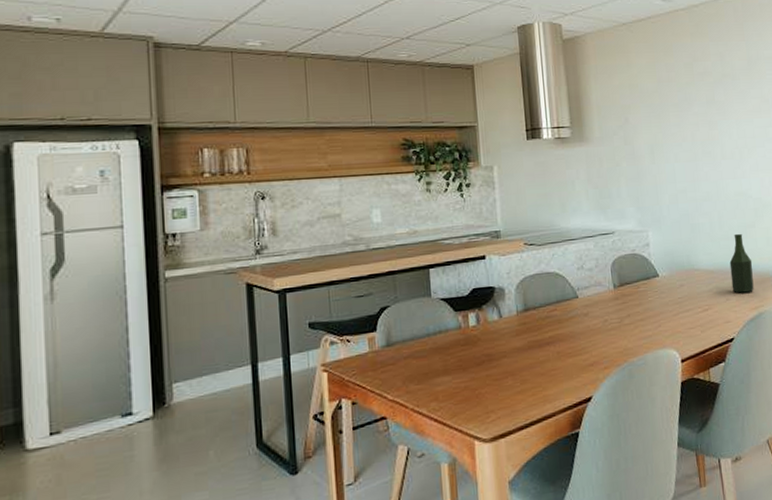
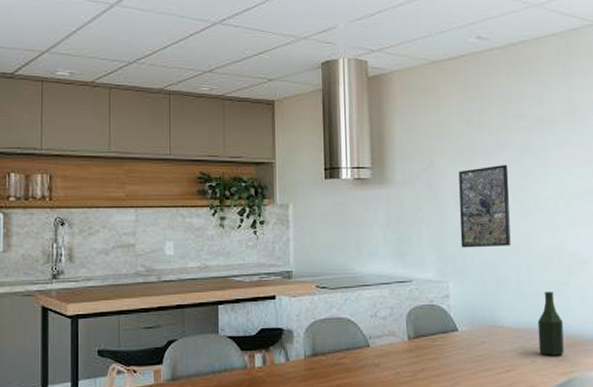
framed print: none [652,118,703,199] -> present [459,164,511,248]

